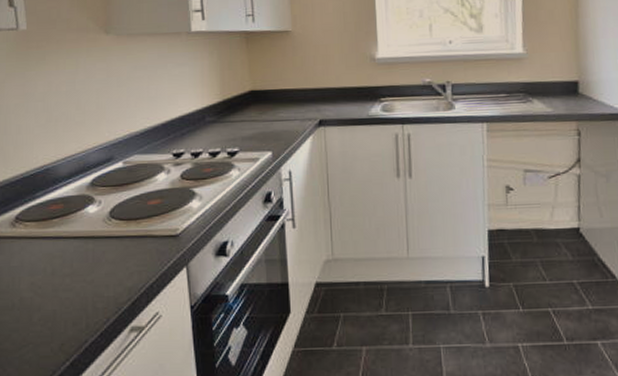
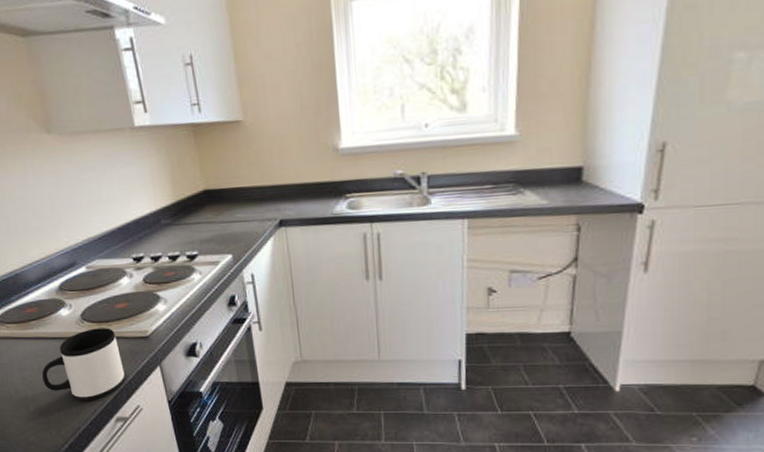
mug: none [54,226,147,309] -> present [42,328,126,402]

